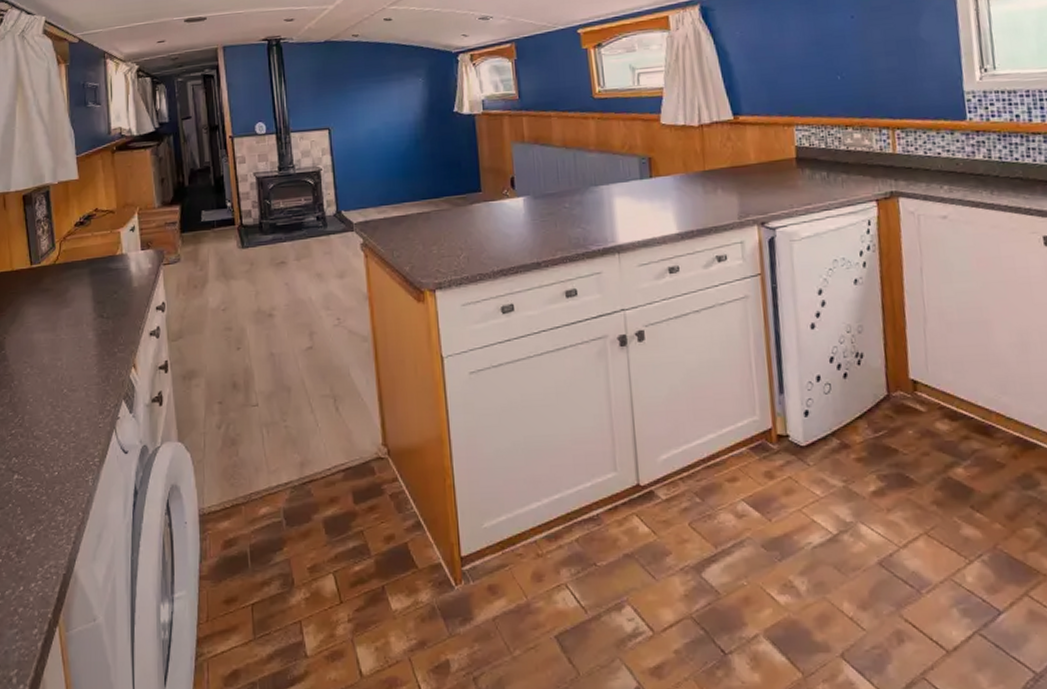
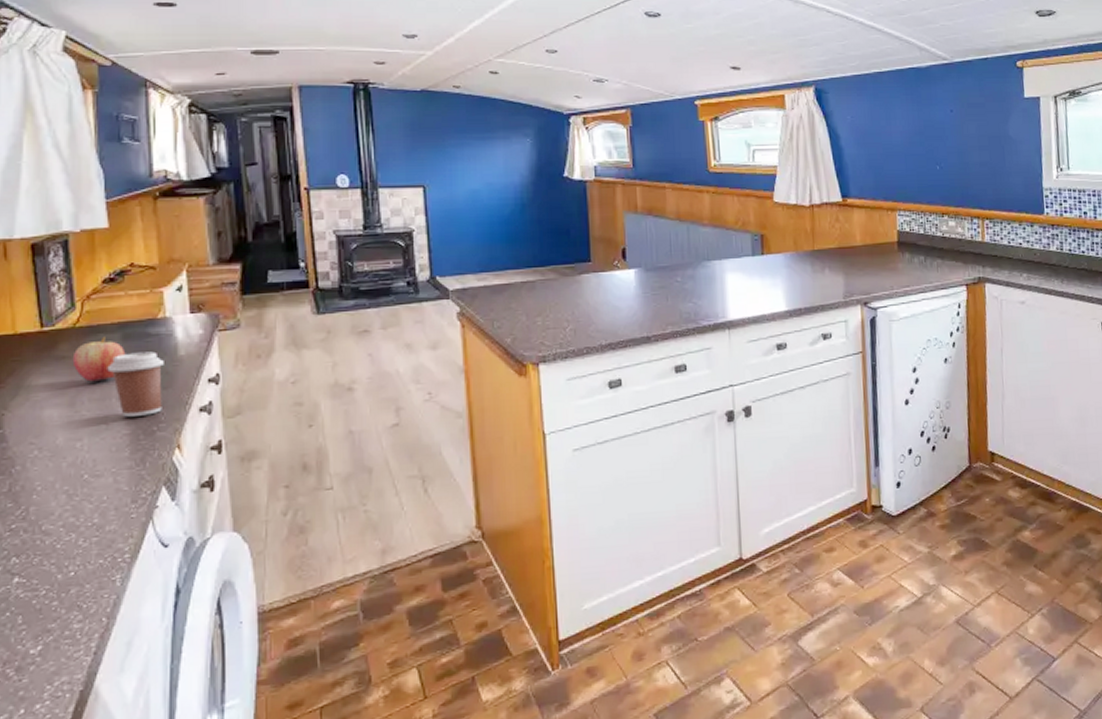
apple: none [54,271,93,310] -> present [72,336,126,382]
coffee cup: none [79,284,122,340] -> present [107,351,164,417]

